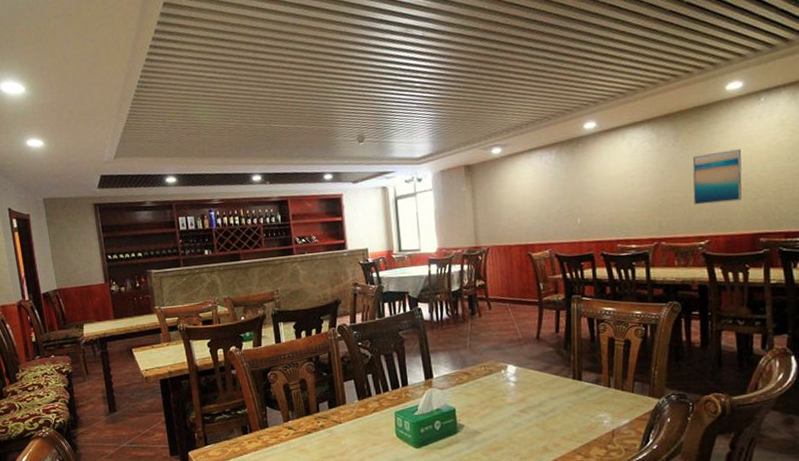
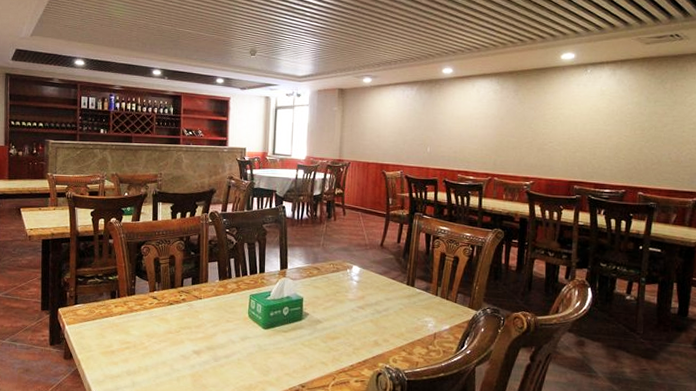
wall art: present [692,149,742,205] -> none [524,108,568,152]

